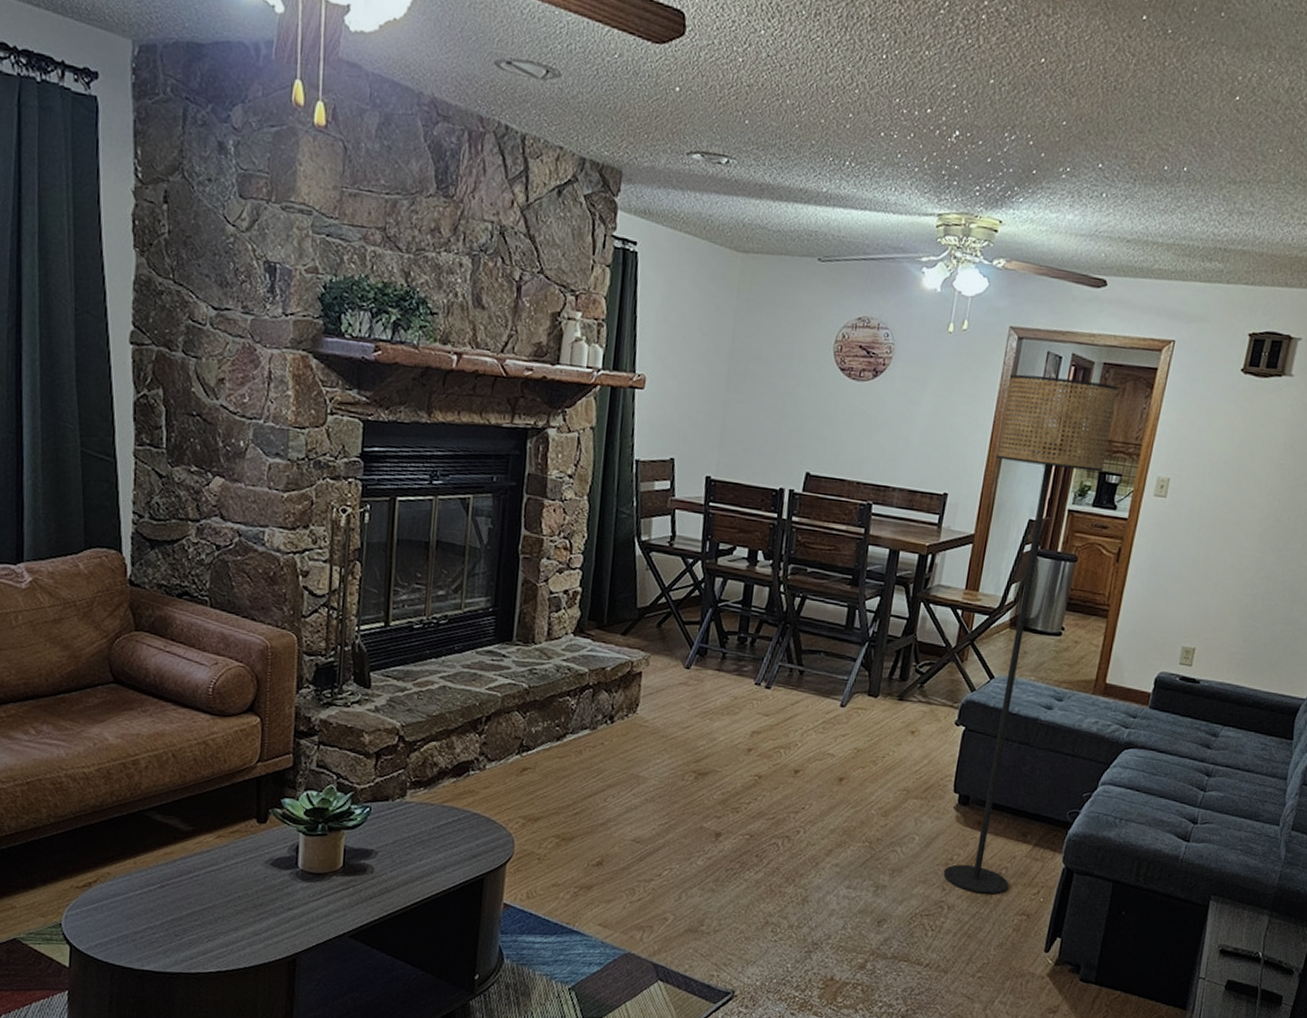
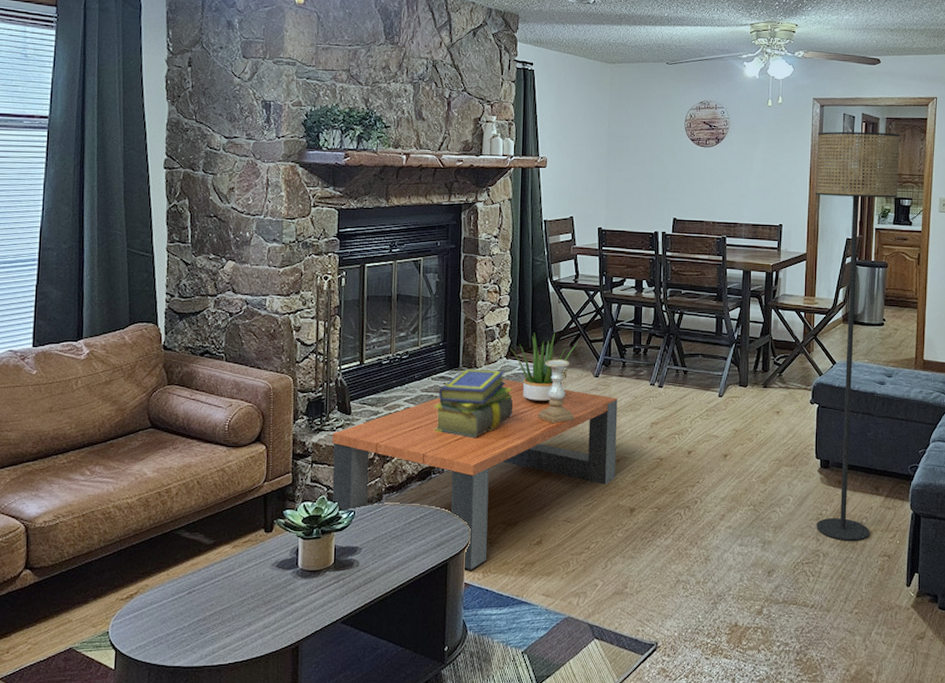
coffee table: none [343,661,713,889] -> present [332,379,618,570]
stack of books: none [476,643,579,731] -> present [434,368,514,438]
potted plant: none [579,605,667,696] -> present [510,332,578,403]
candle holder: none [608,641,655,723] -> present [537,359,574,424]

